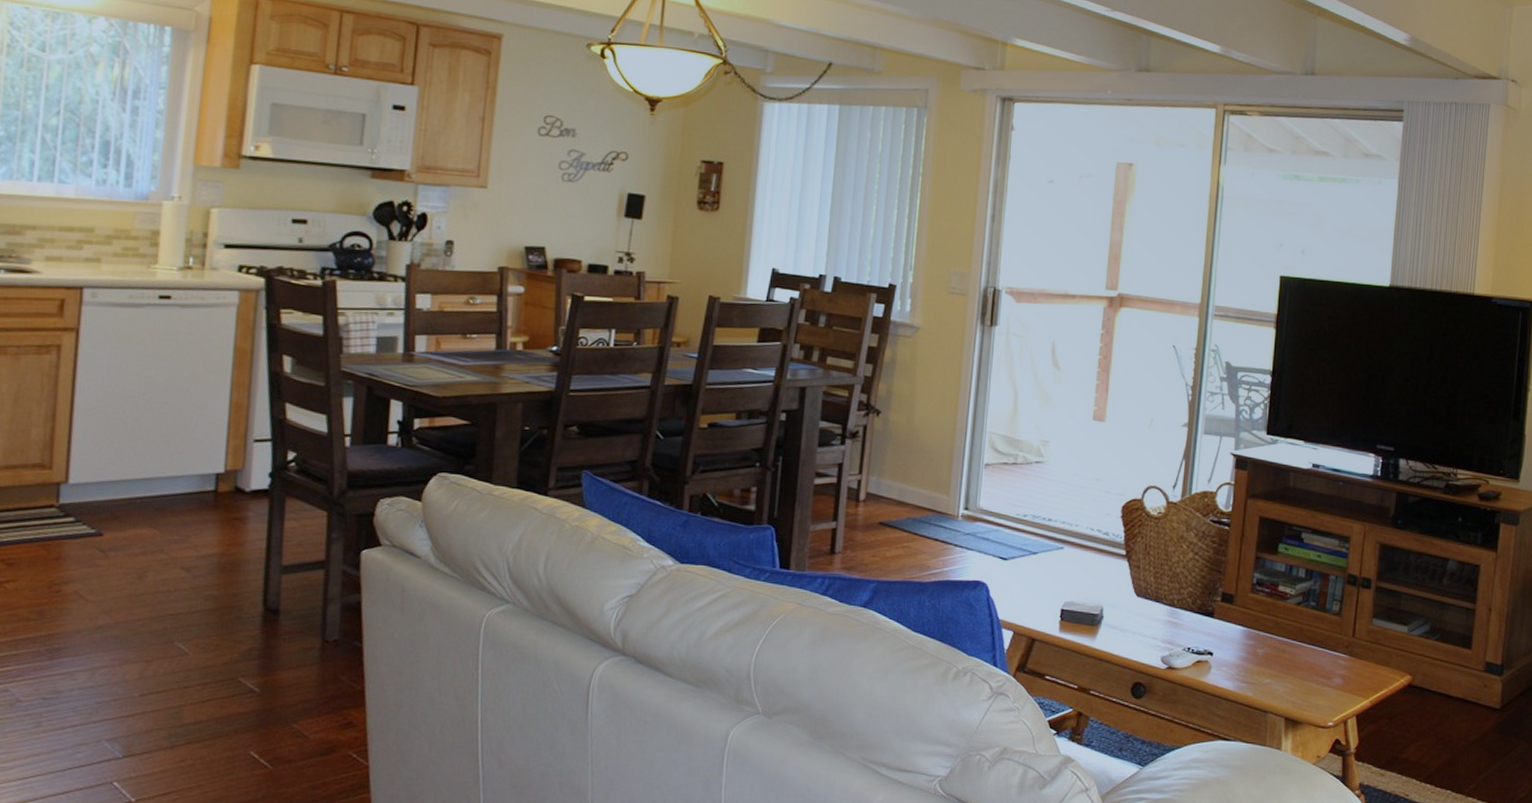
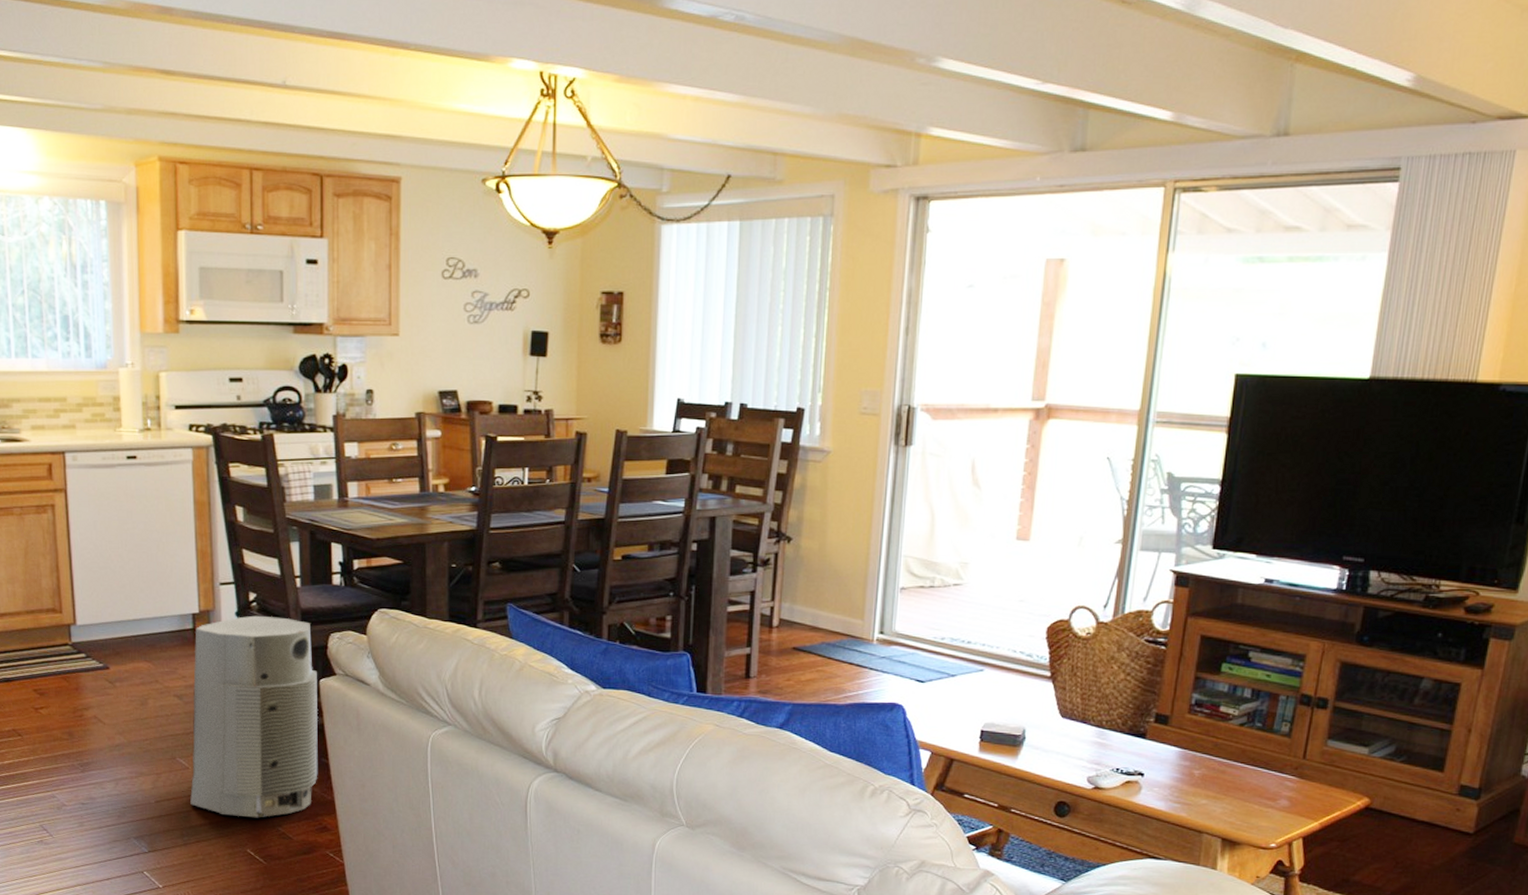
air purifier: none [185,477,359,713] -> present [190,615,318,818]

